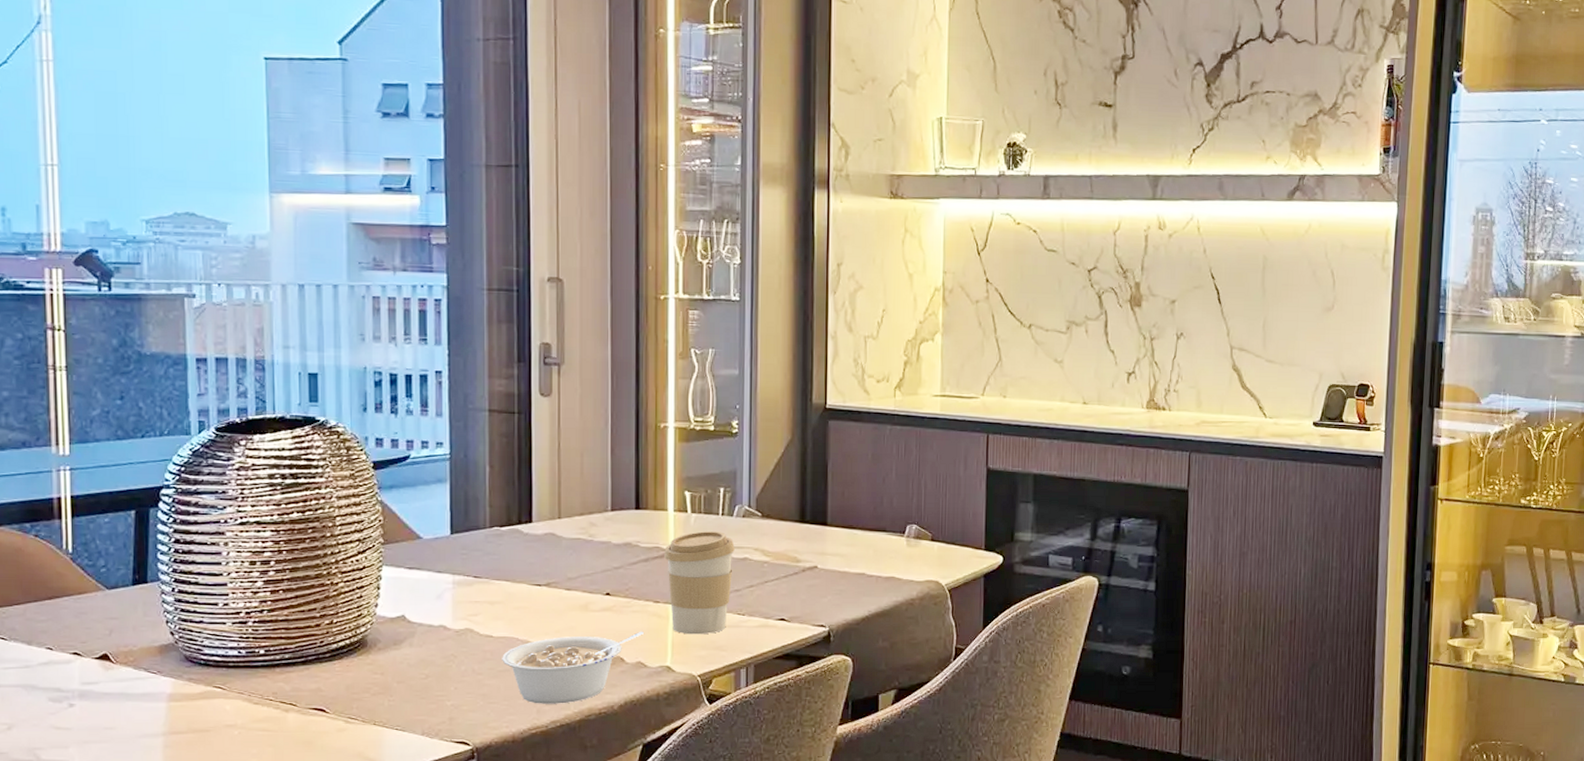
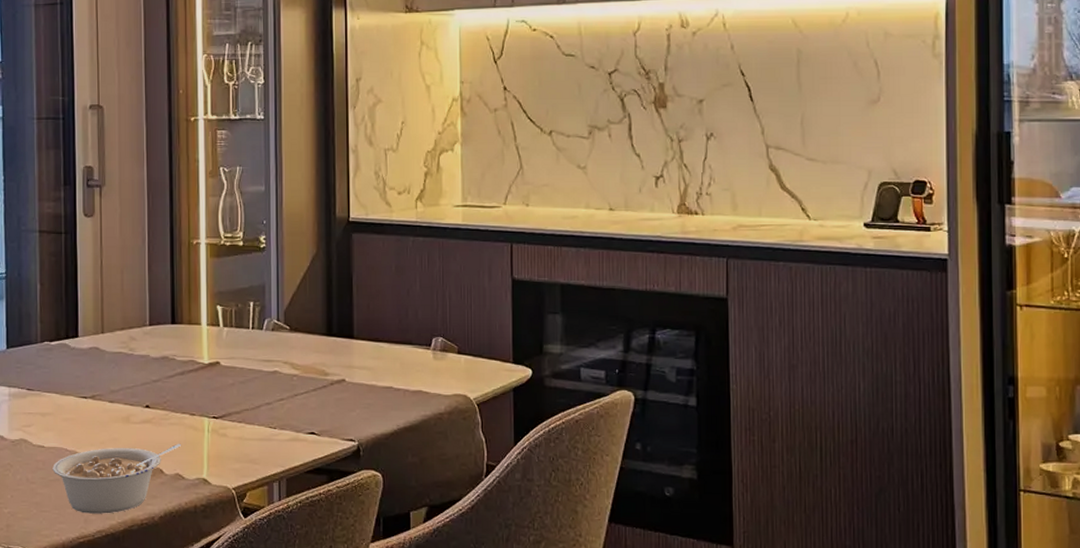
coffee cup: present [664,530,735,635] -> none [199,344,265,448]

